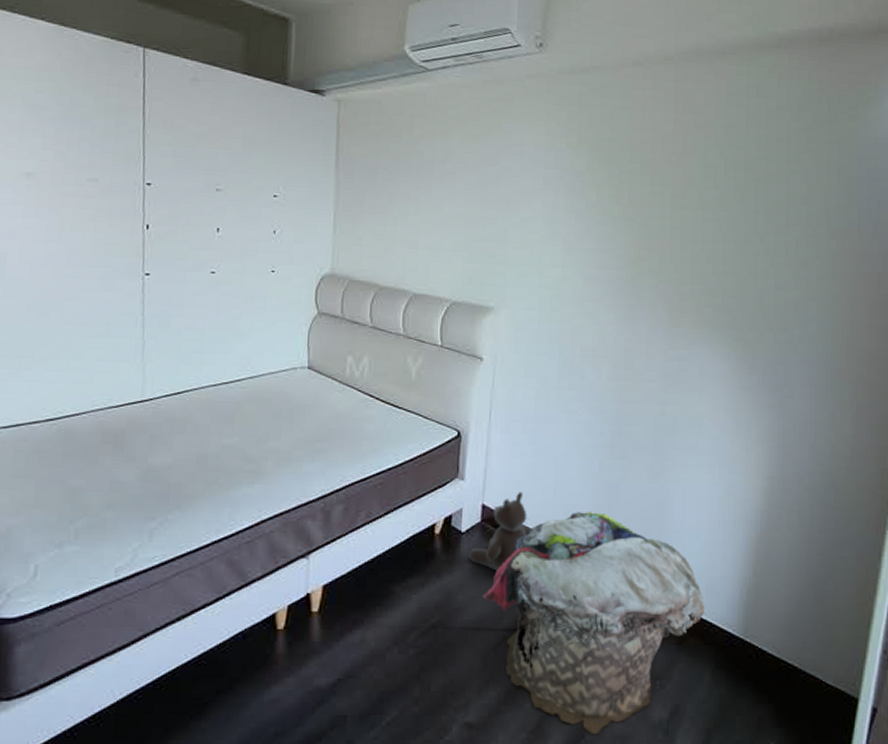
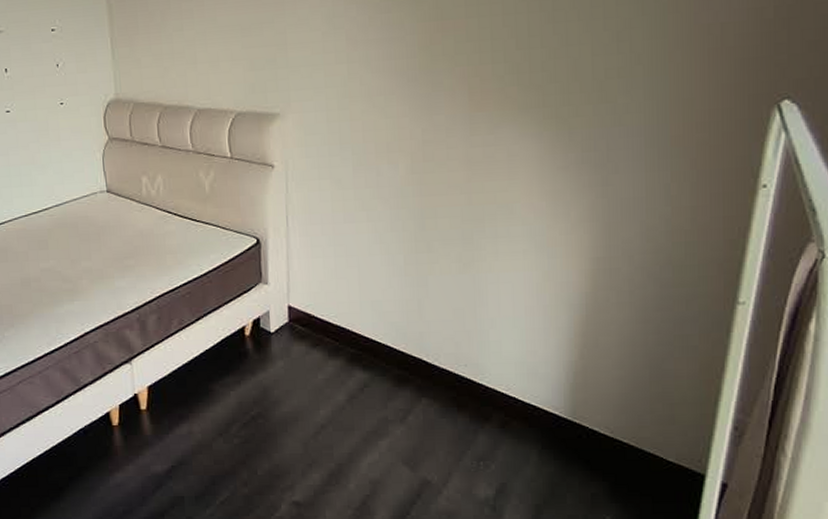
teddy bear: present [469,491,531,571] -> none [280,291,339,367]
laundry basket: present [483,512,705,735] -> none [298,306,528,511]

